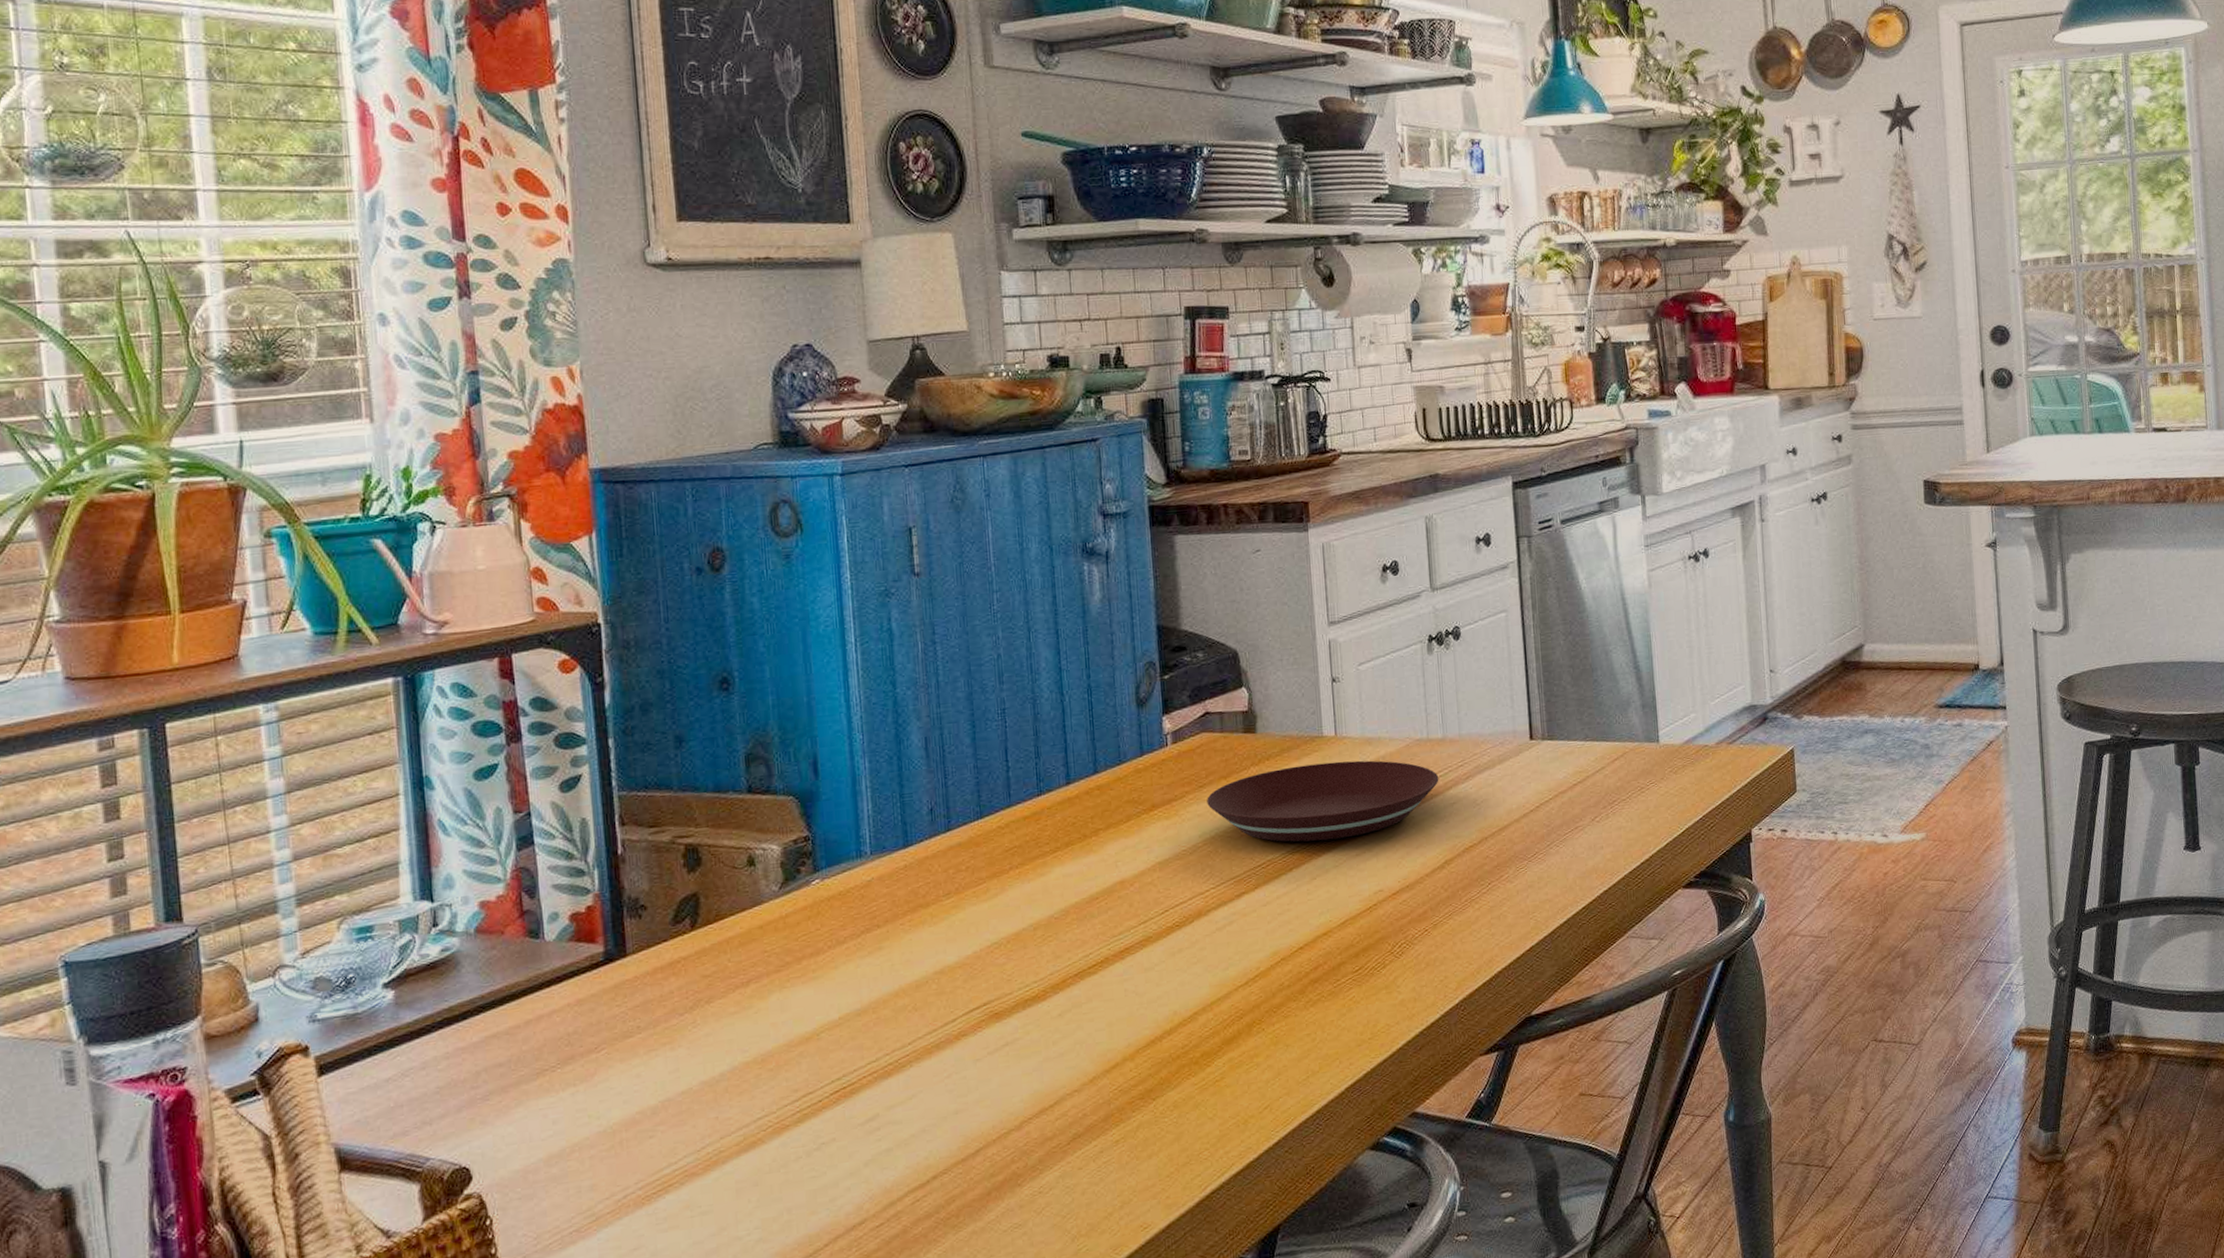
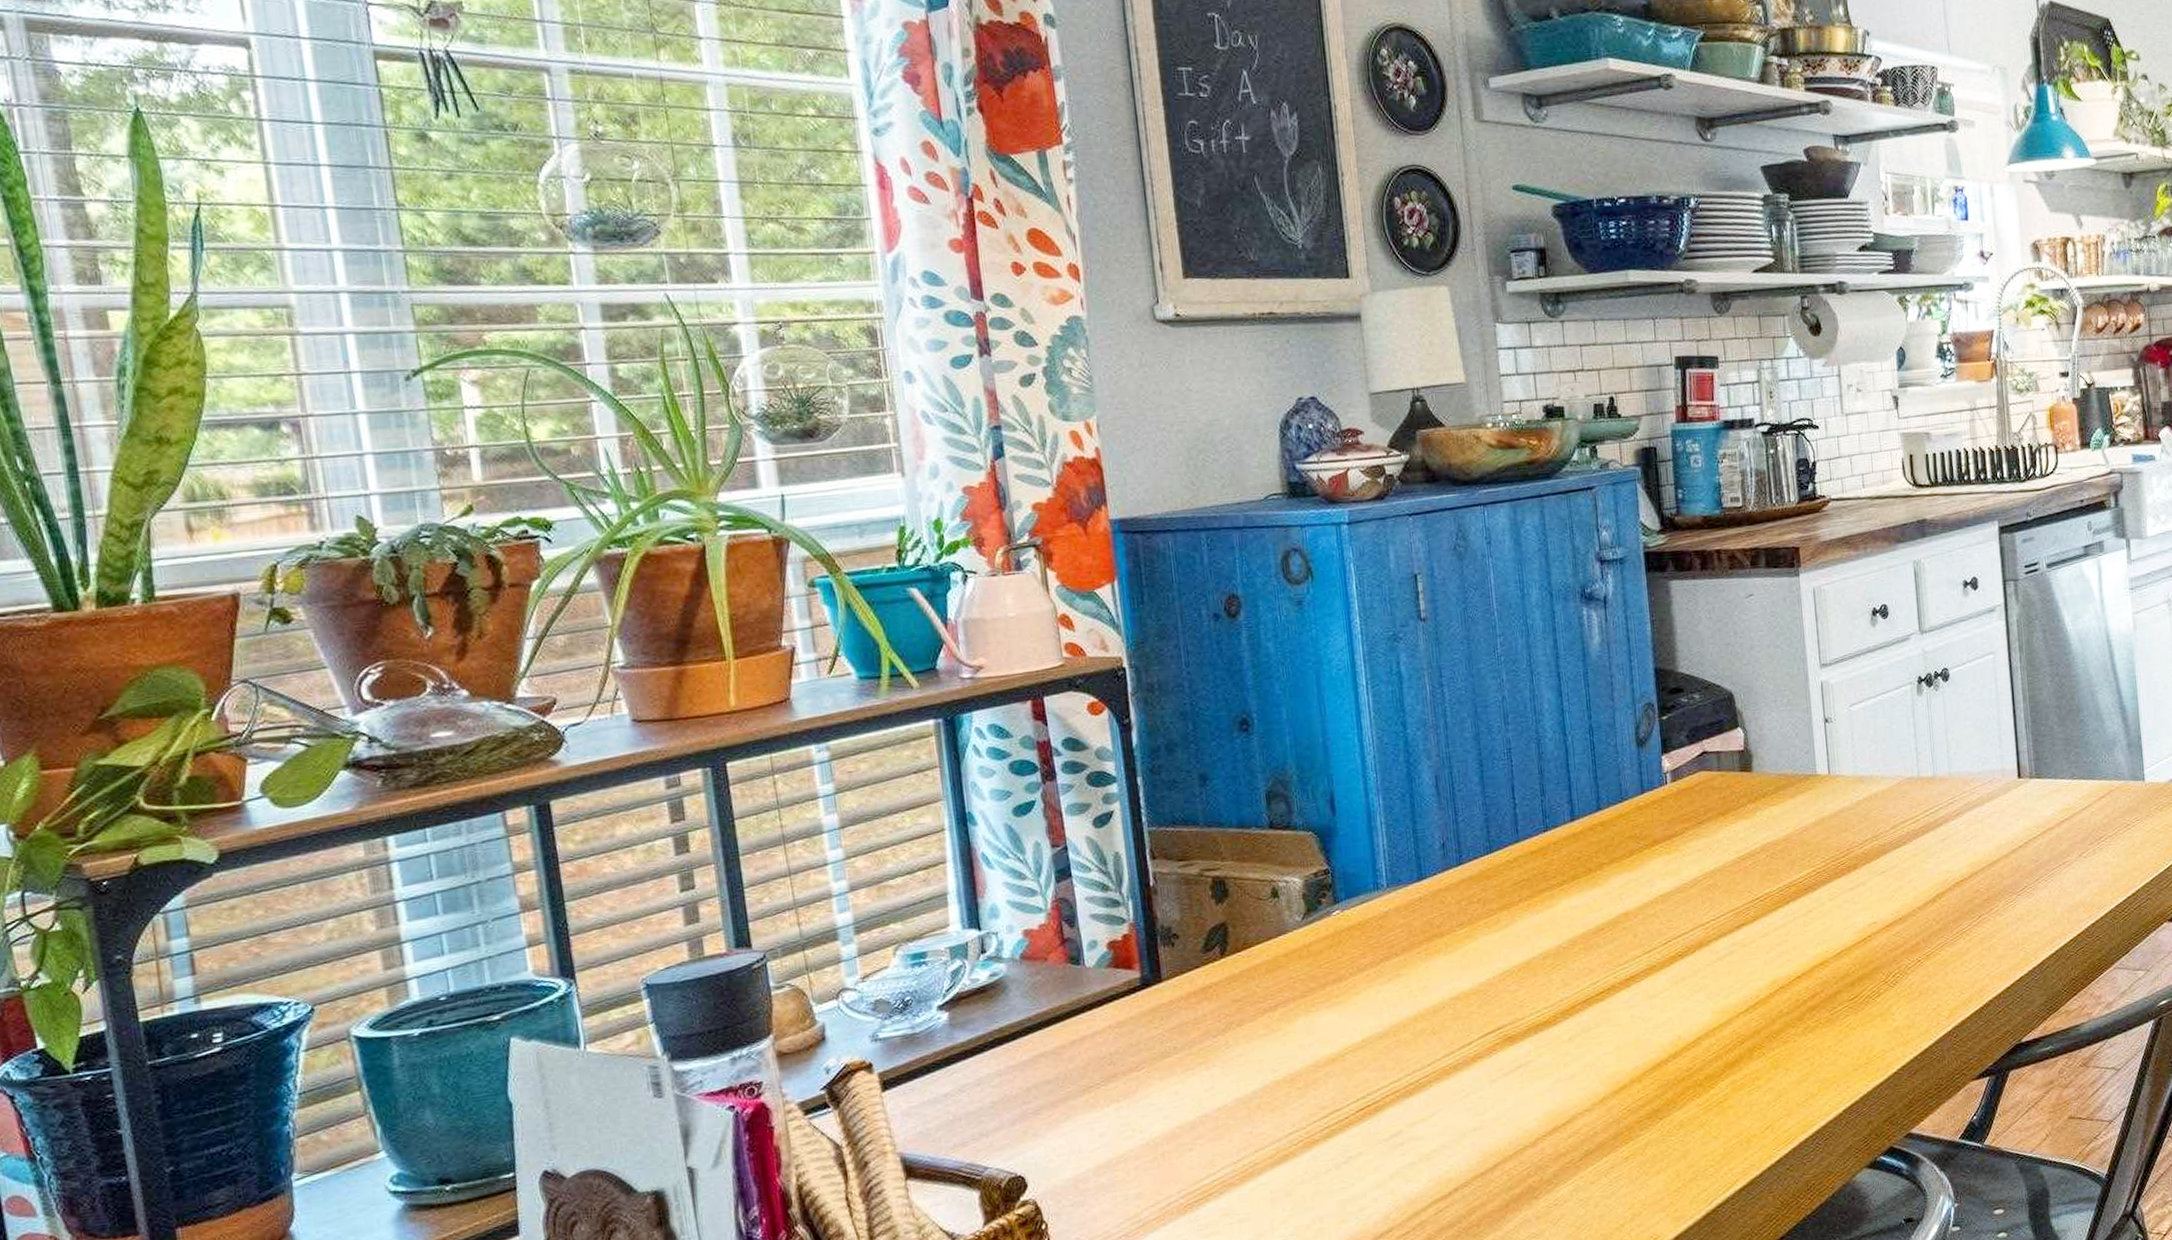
plate: present [1207,760,1439,842] -> none [1706,798,1930,876]

